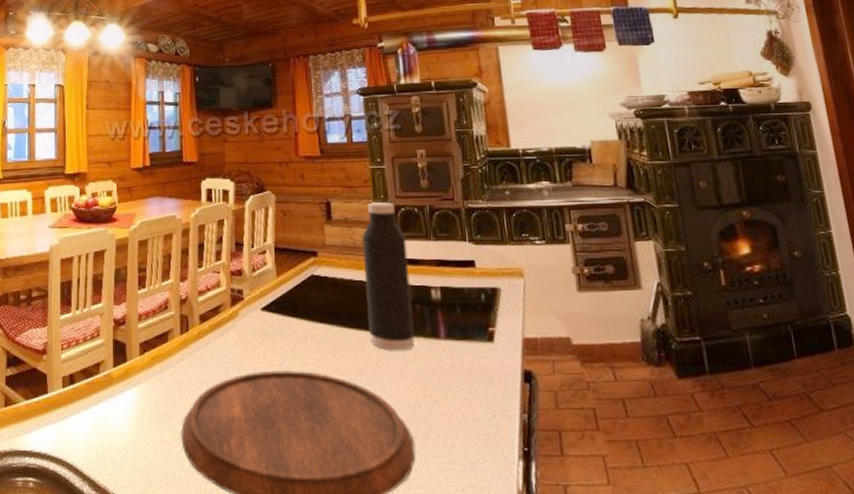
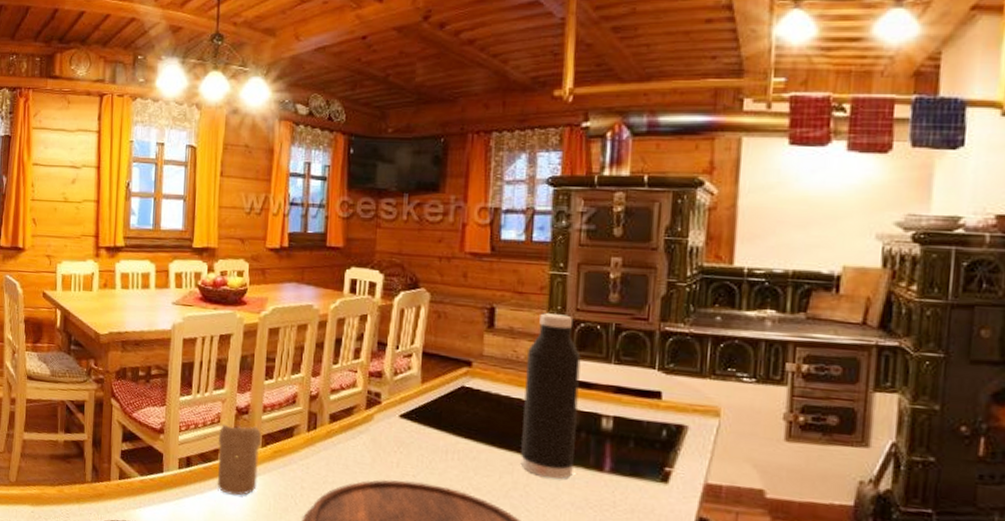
candle: none [98,335,140,407] -> present [218,424,262,496]

